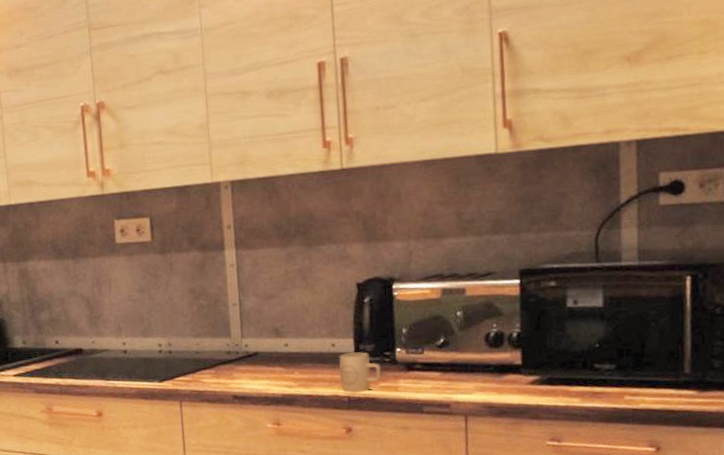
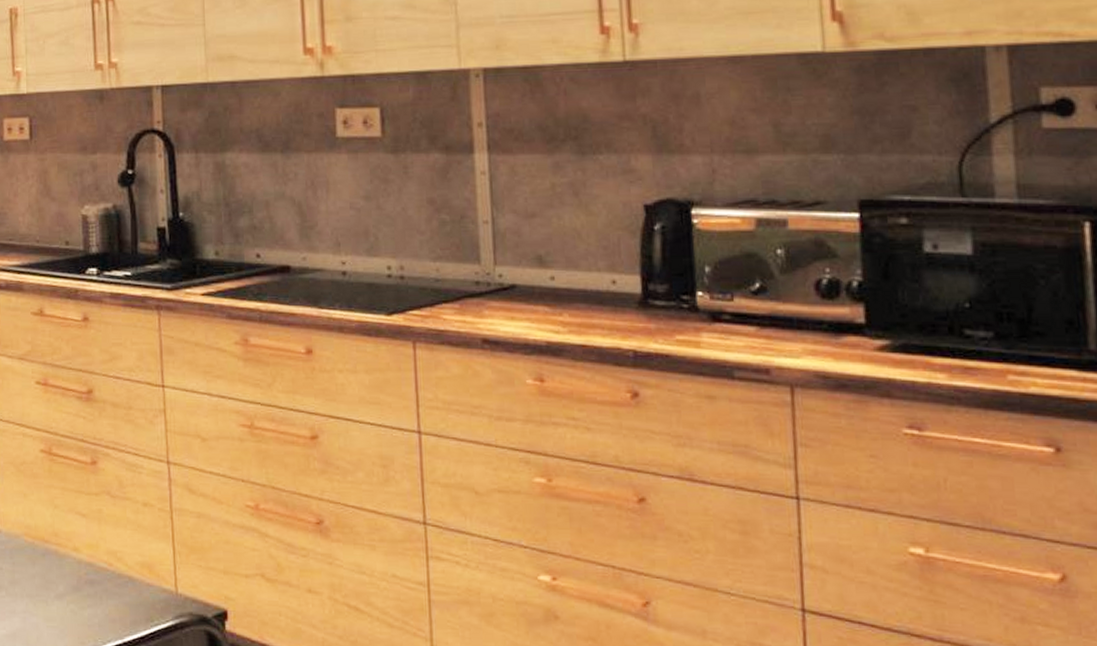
mug: present [339,352,382,393] -> none [621,293,678,345]

